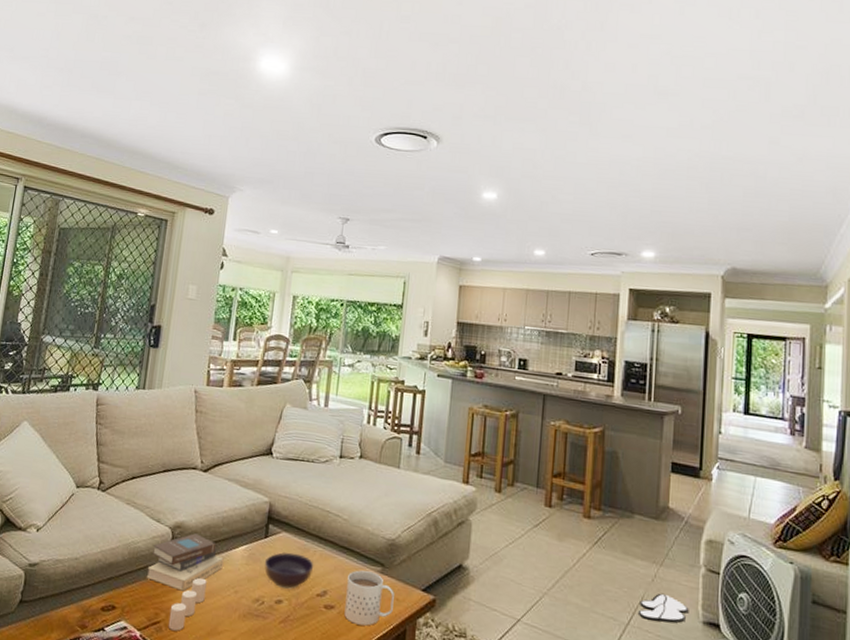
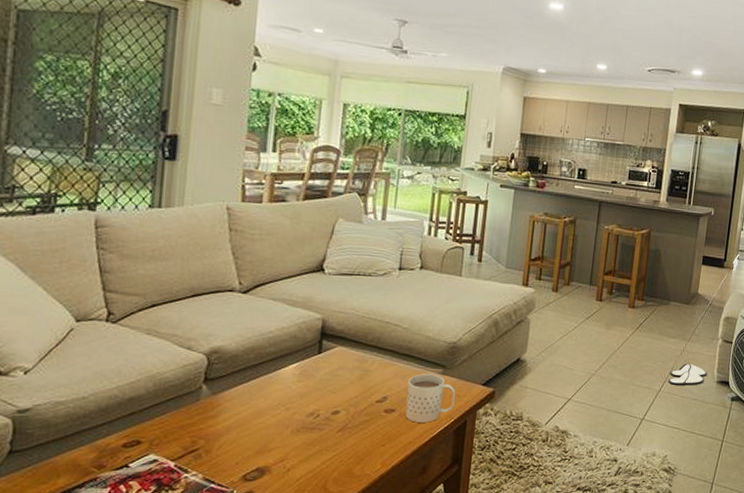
books: present [146,533,224,591] -> none [178,357,272,416]
candle: present [168,577,207,631] -> none [208,400,253,455]
bowl: present [264,552,314,589] -> none [318,365,373,399]

